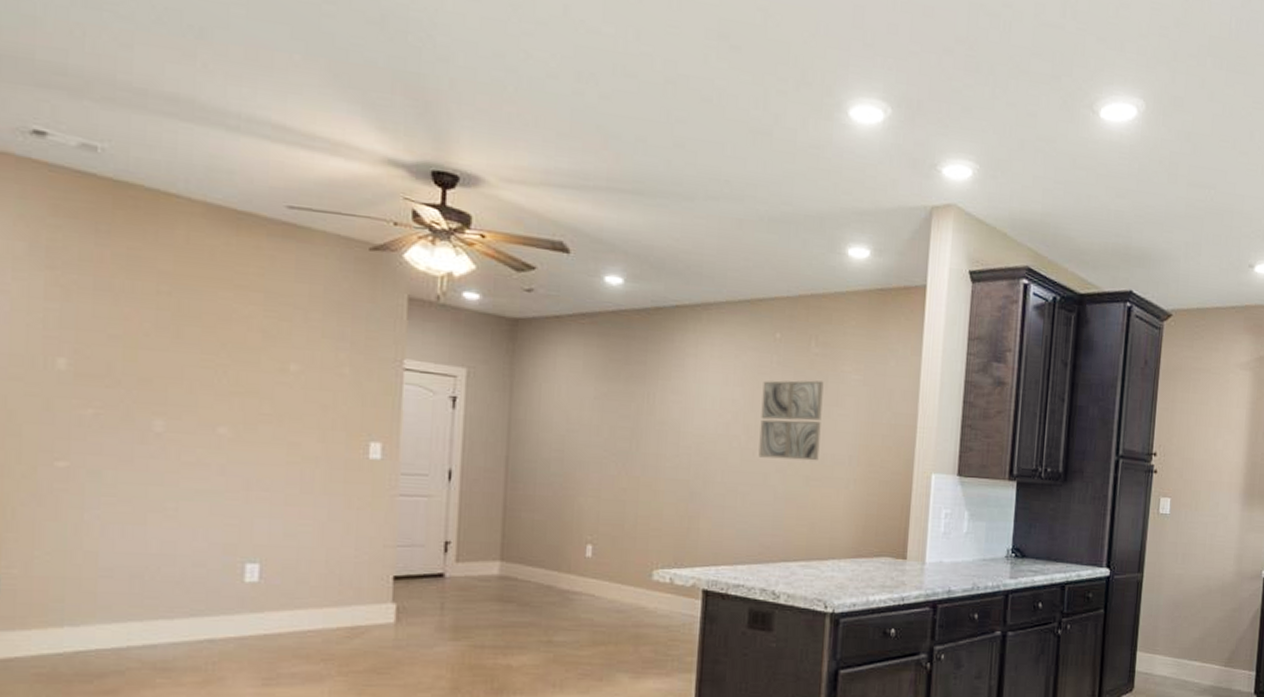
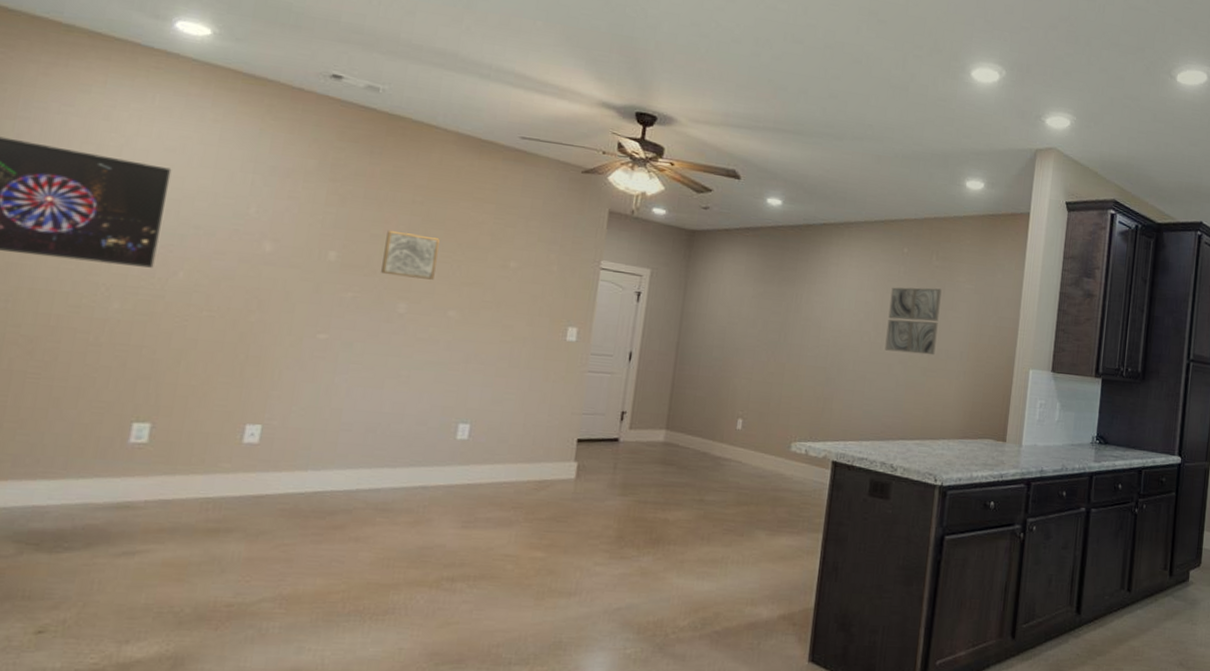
wall art: none [127,329,197,390] -> present [381,230,440,280]

